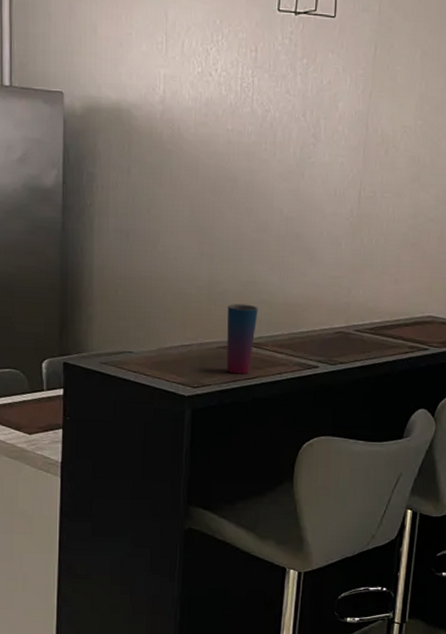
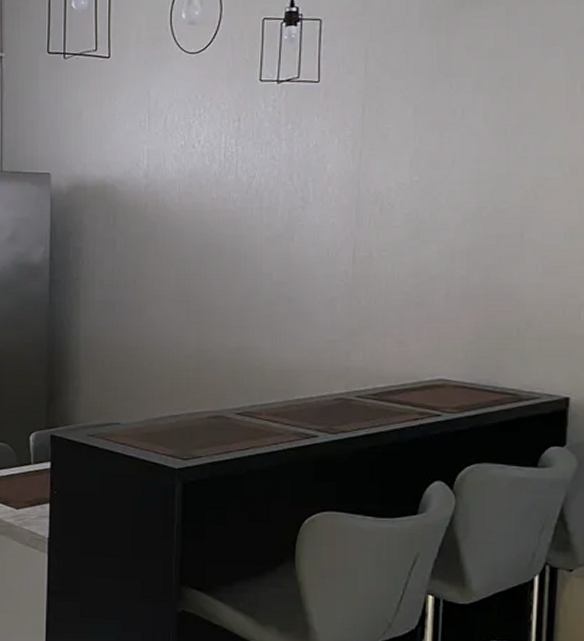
cup: present [226,303,258,374] -> none [217,371,250,445]

